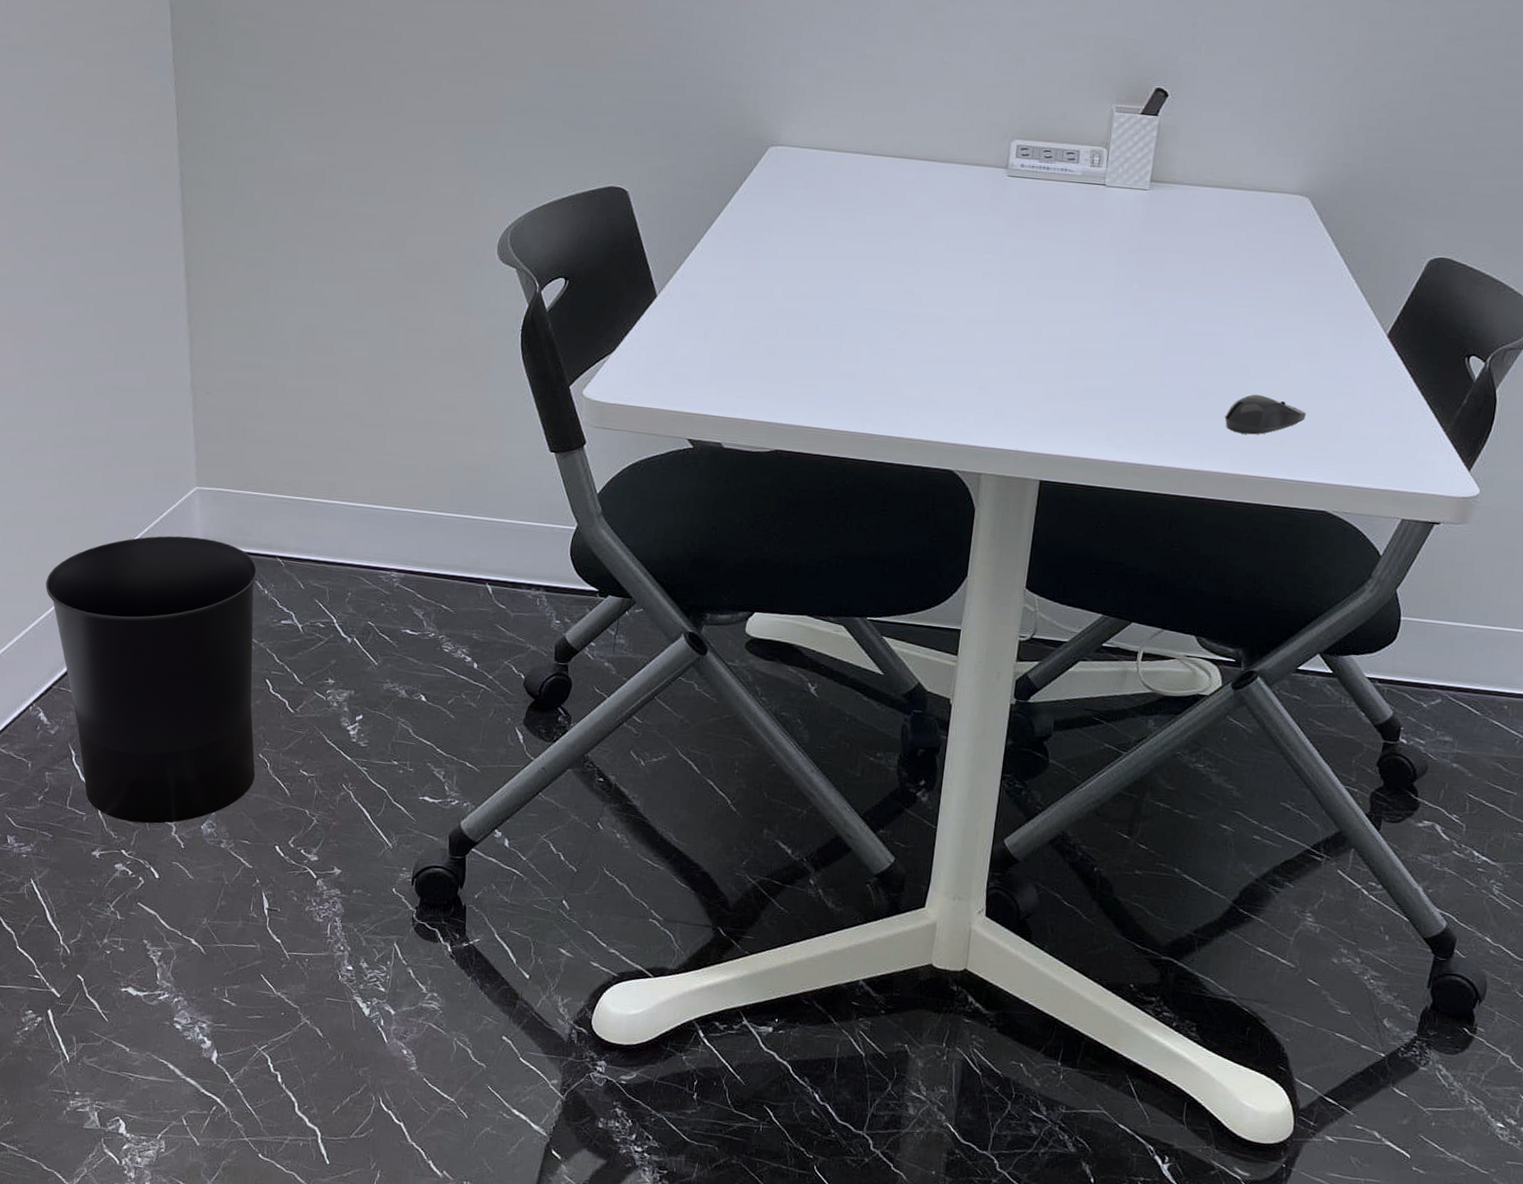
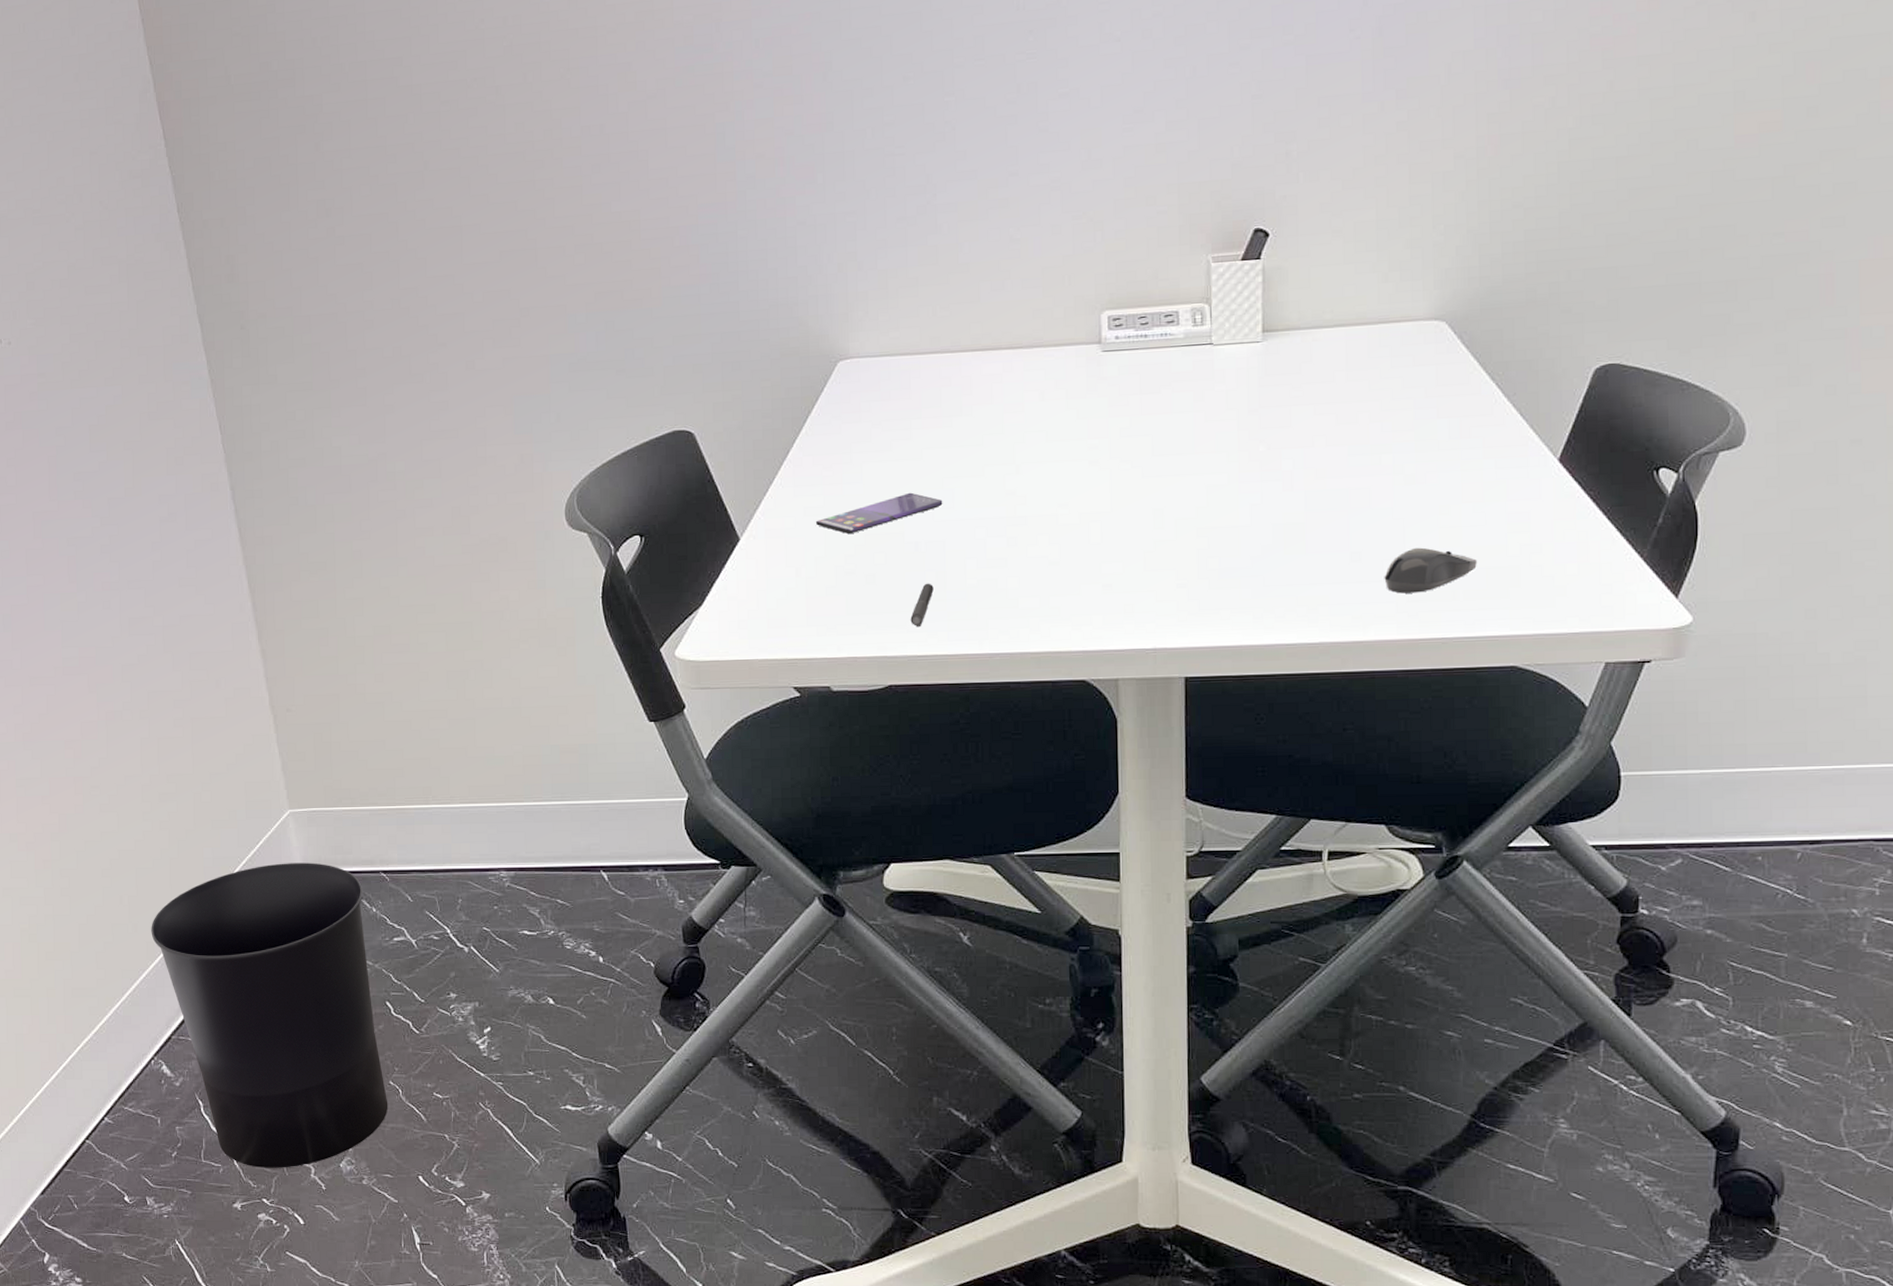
smartphone: none [728,276,847,306] -> present [815,492,943,534]
pen: none [802,361,828,401] -> present [910,583,934,628]

